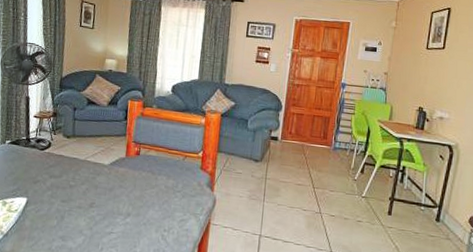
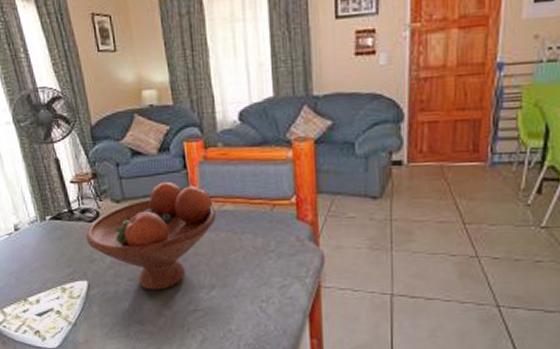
fruit bowl: none [35,127,142,213] -> present [86,181,216,290]

